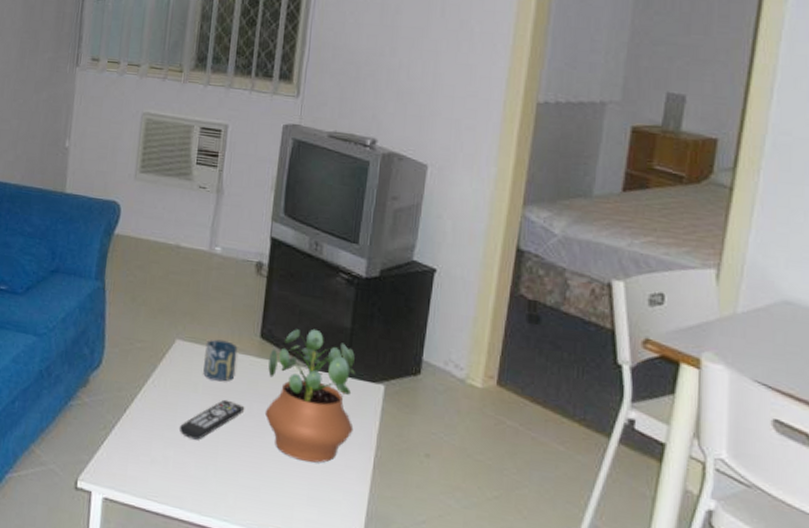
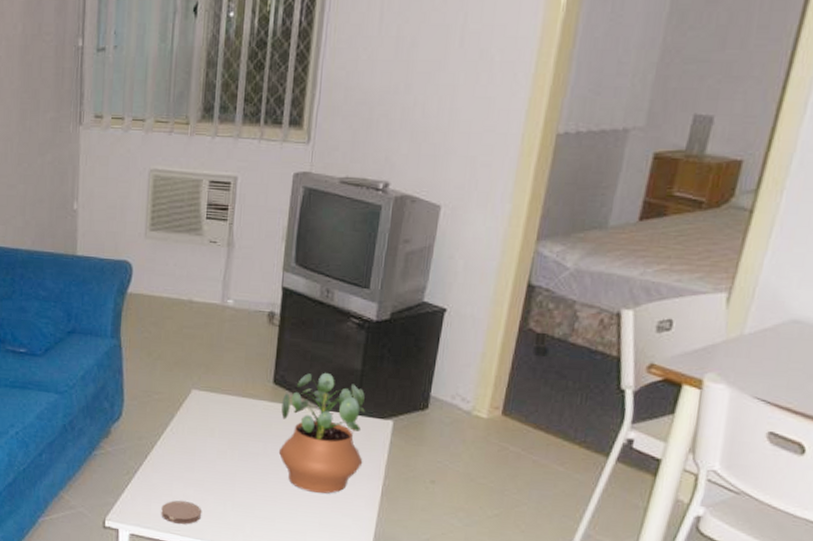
coaster: none [138,462,181,490] -> present [161,500,201,525]
remote control: present [179,399,244,440] -> none [197,442,258,480]
cup: present [203,339,238,382] -> none [219,387,252,426]

